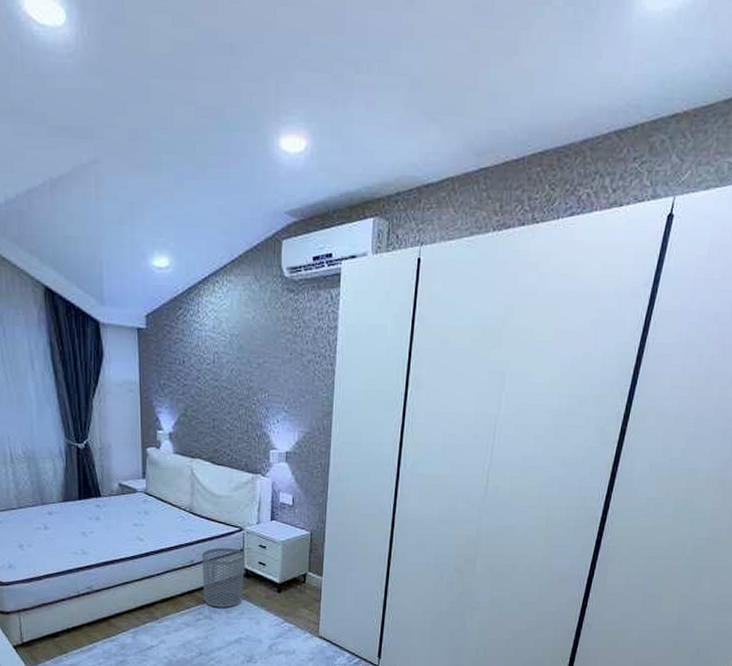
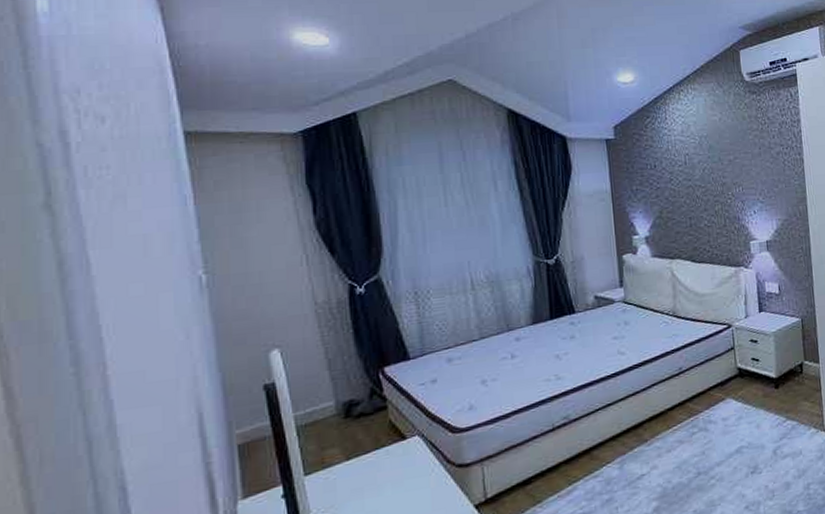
waste bin: present [201,547,245,608] -> none [690,347,739,417]

